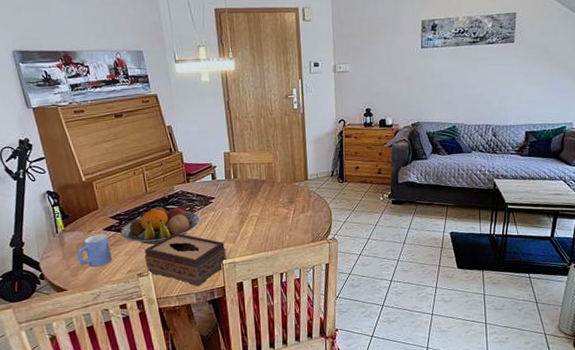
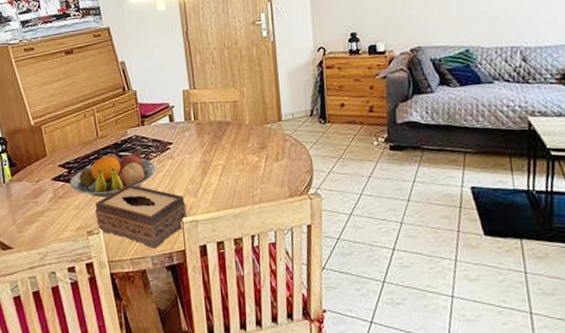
mug: present [77,234,112,267] -> none [24,184,60,223]

